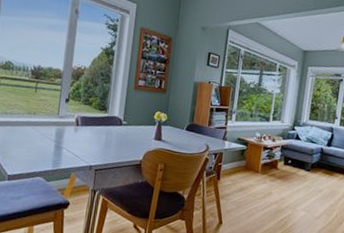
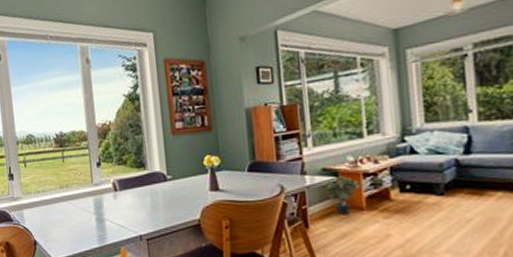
potted plant: none [237,145,261,175] -> present [325,175,361,215]

